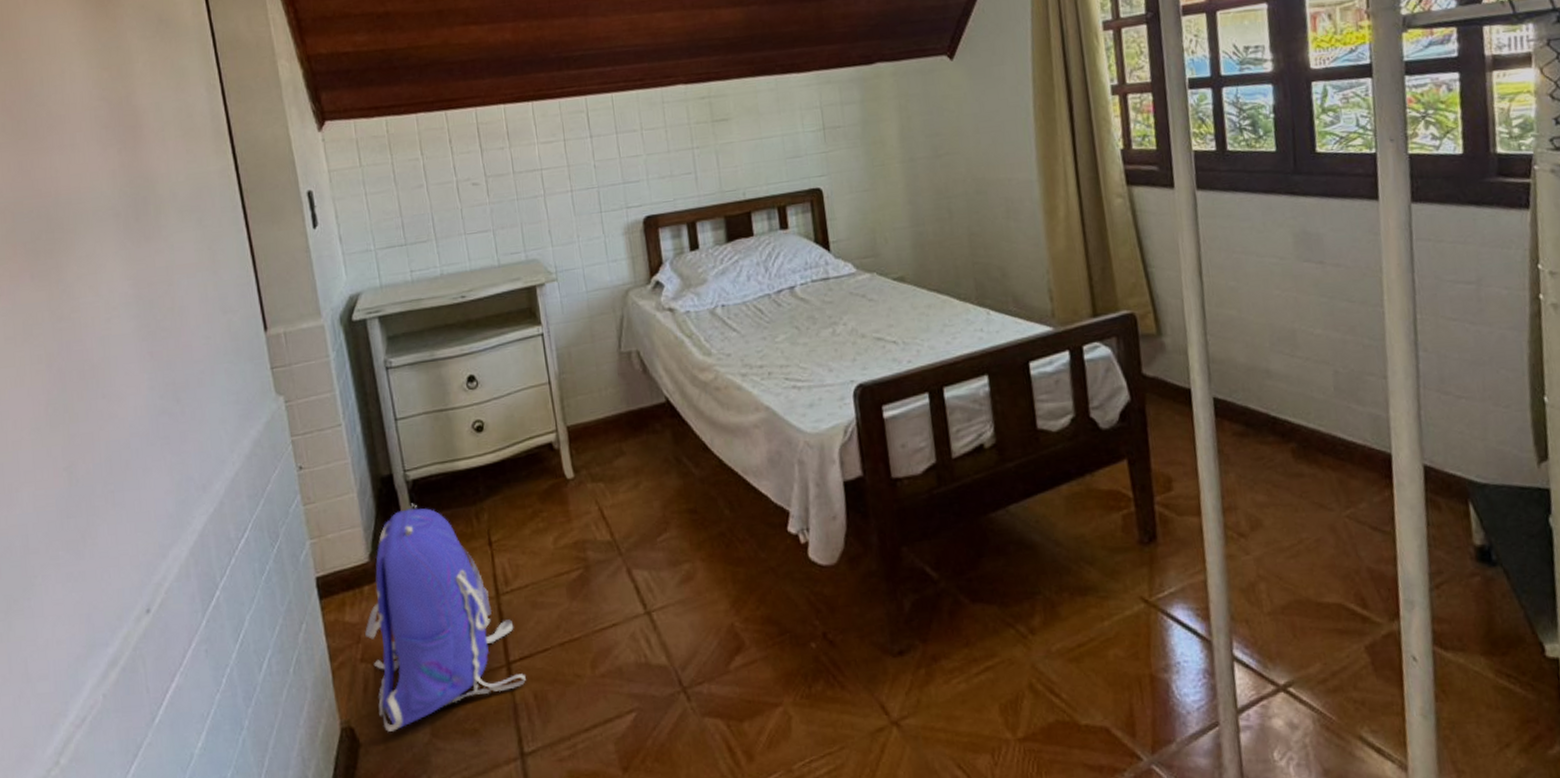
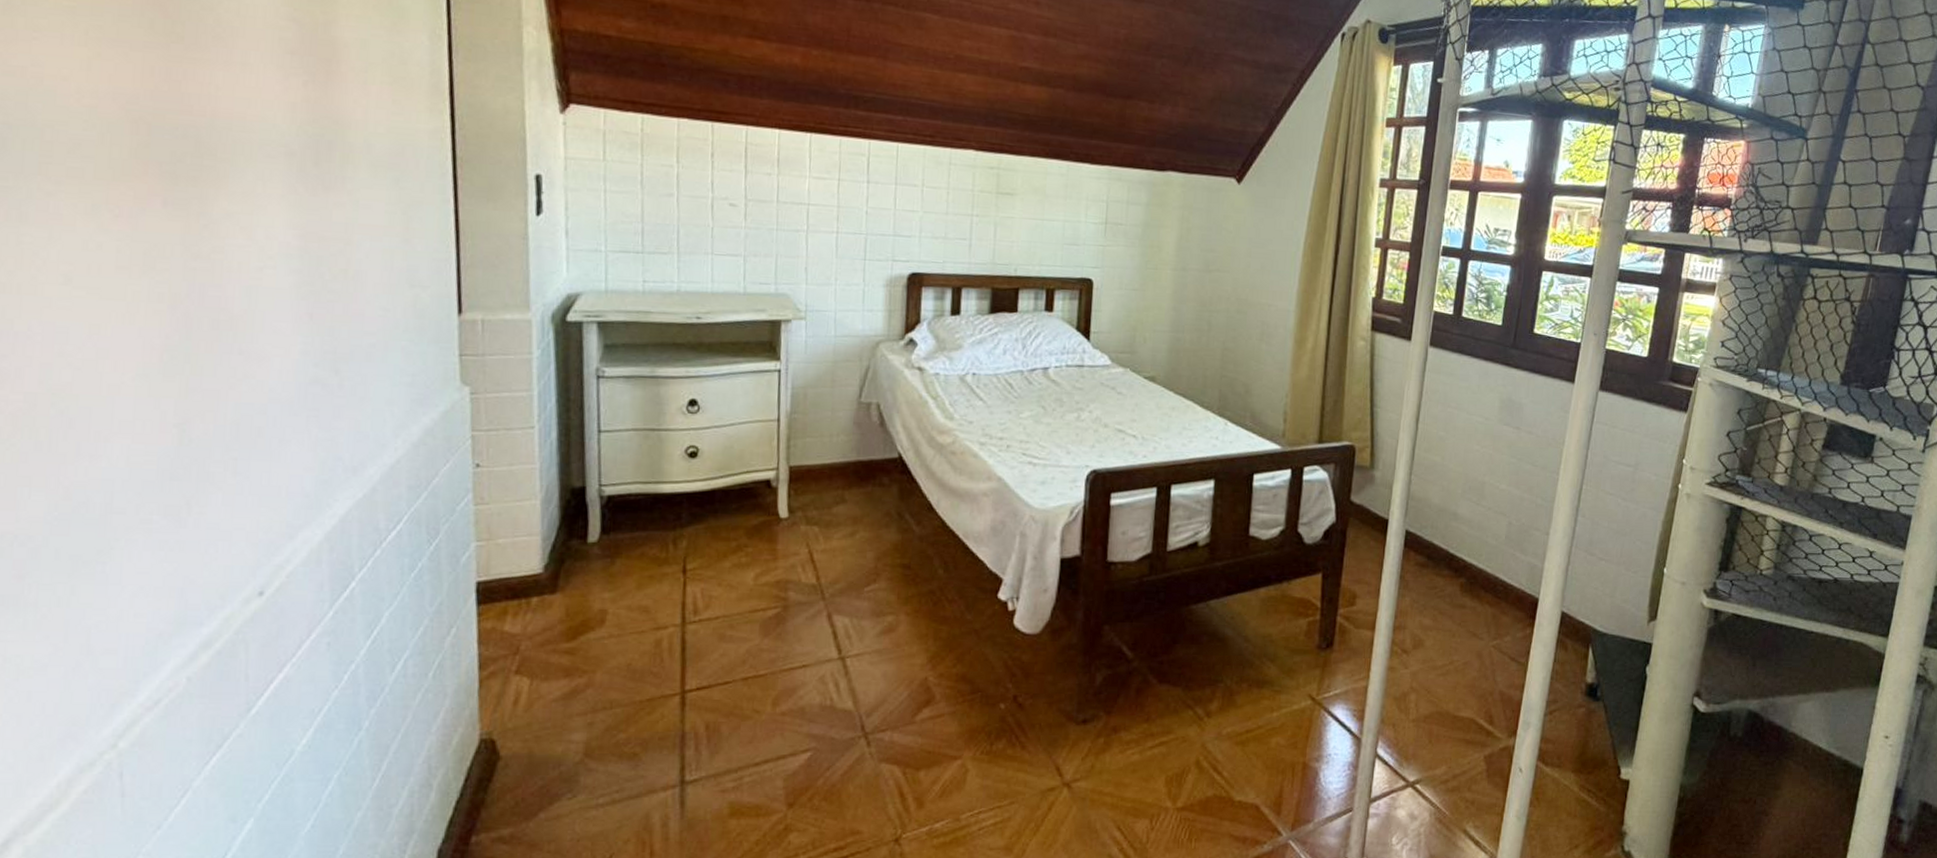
backpack: present [365,503,526,732] -> none [525,519,700,747]

